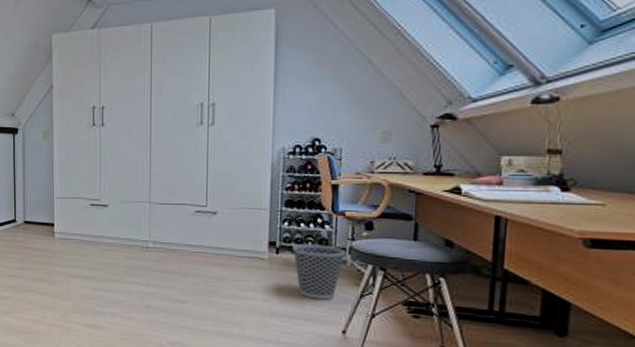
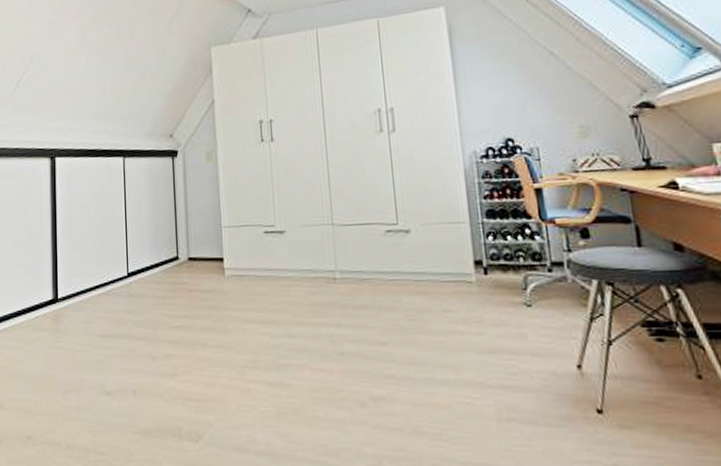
wastebasket: present [292,244,345,300] -> none [502,259,564,327]

